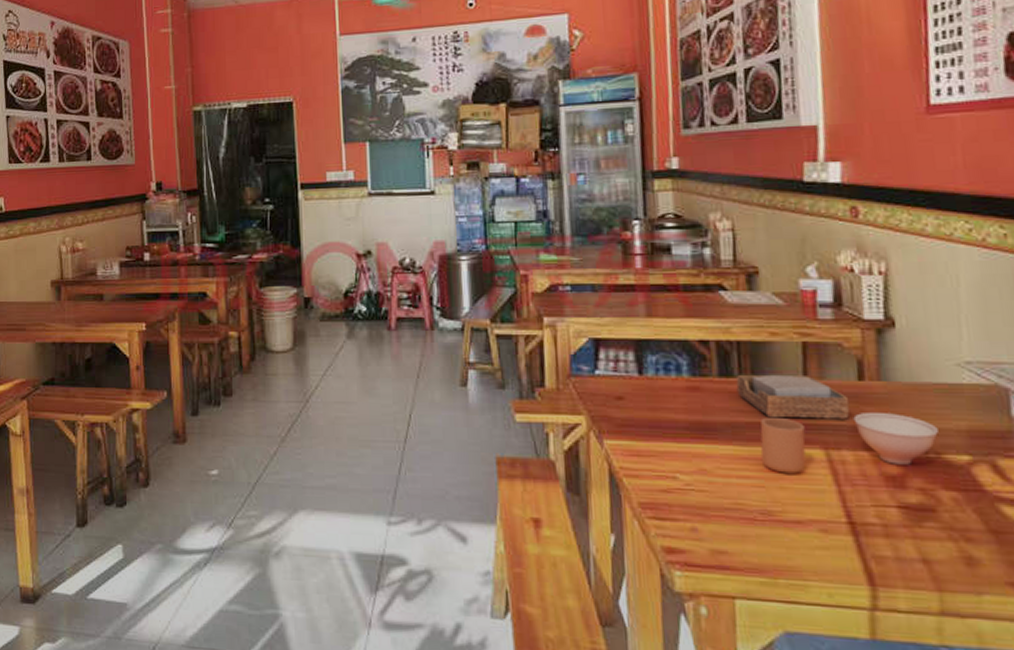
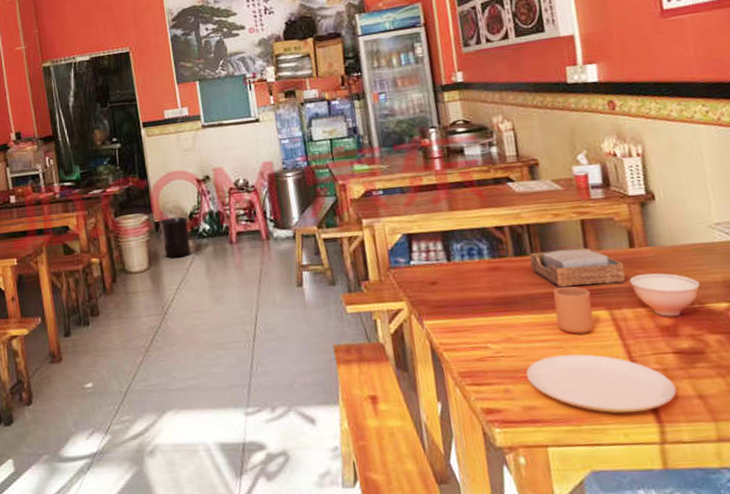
waste bin: none [309,294,343,340] -> present [159,216,190,259]
plate: none [717,496,897,572] -> present [525,354,677,414]

